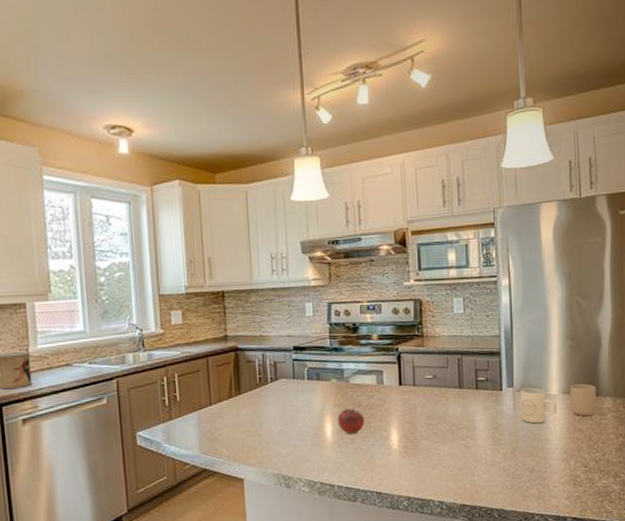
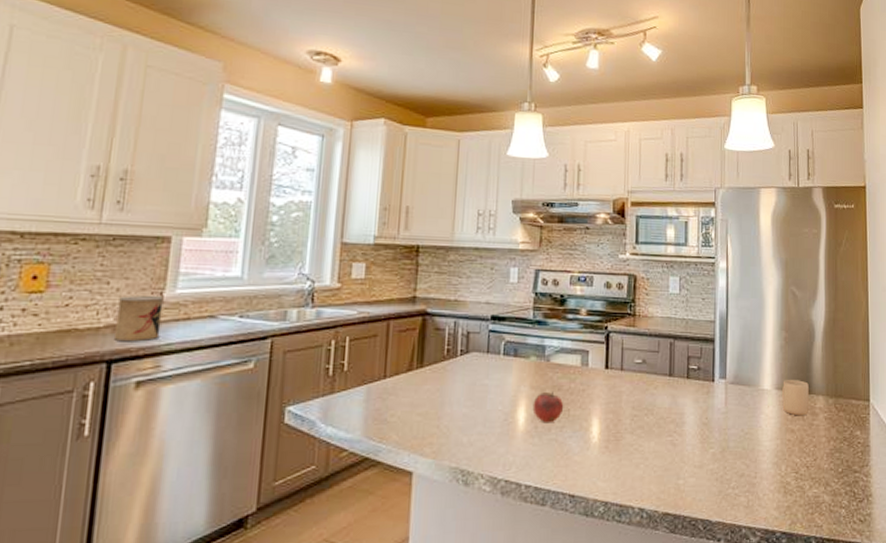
mug: present [519,387,558,424] -> none [731,380,770,421]

